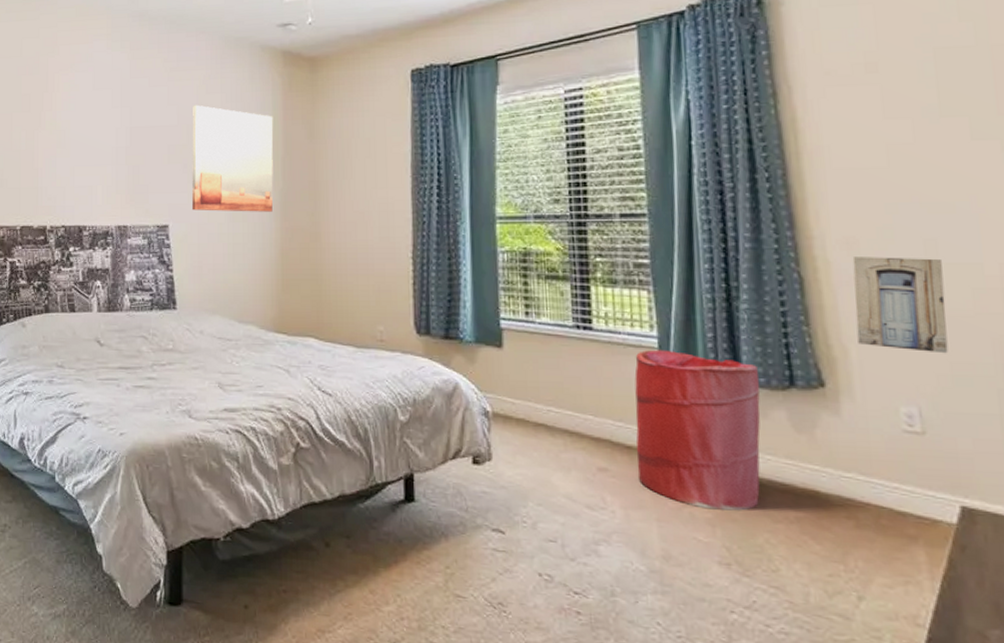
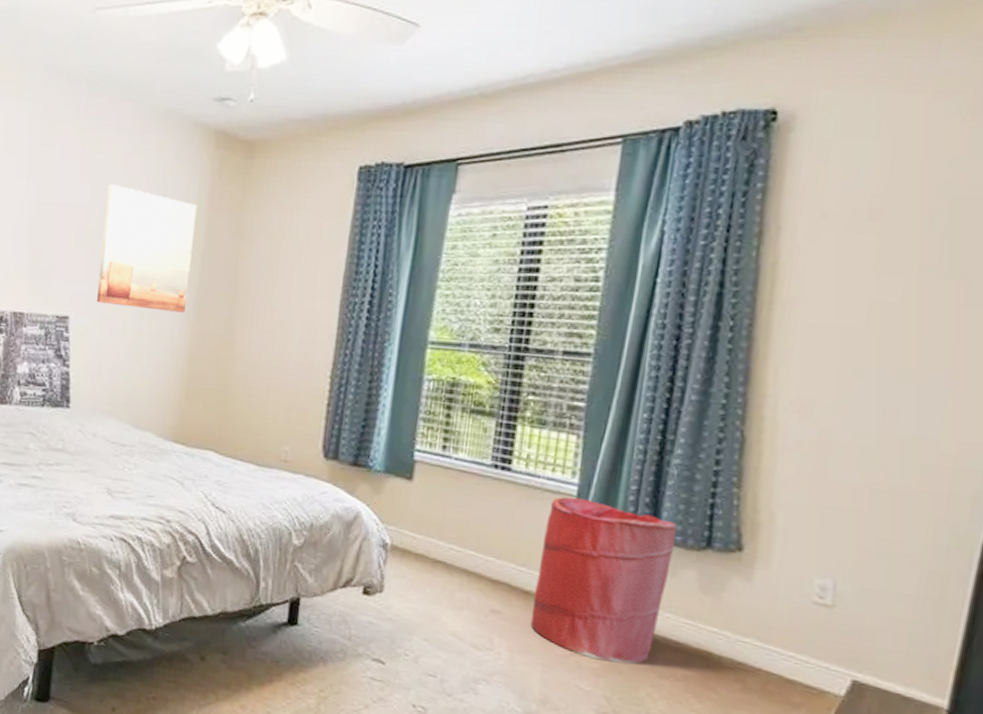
wall art: present [852,257,948,354] -> none [787,420,897,530]

